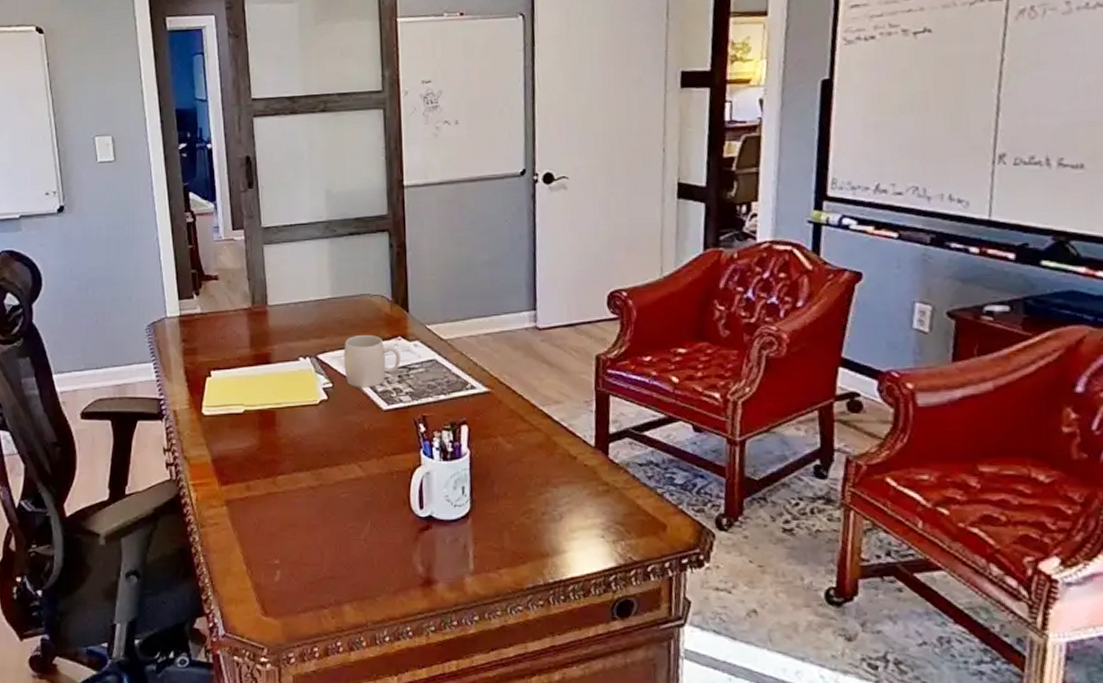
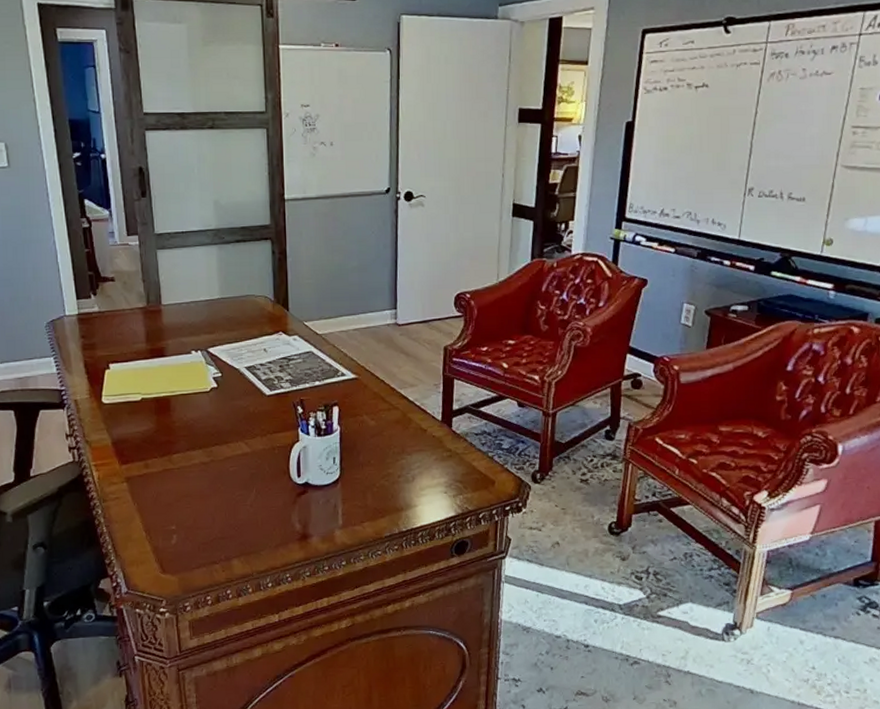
mug: present [344,334,401,389] -> none [231,330,282,377]

